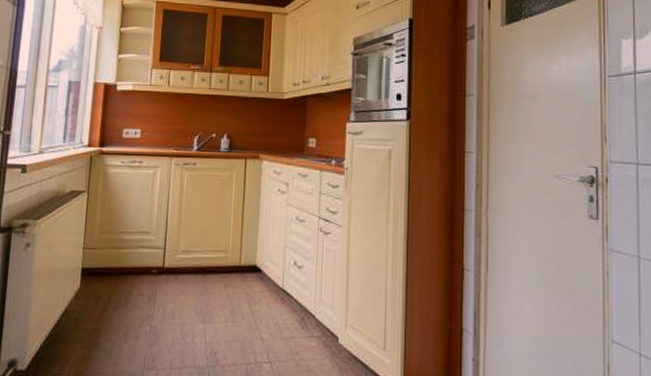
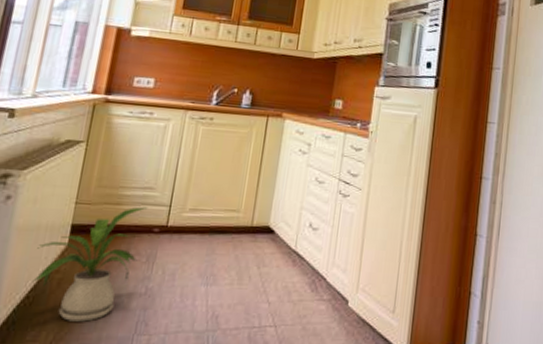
house plant: none [54,250,146,357] -> present [32,207,148,322]

